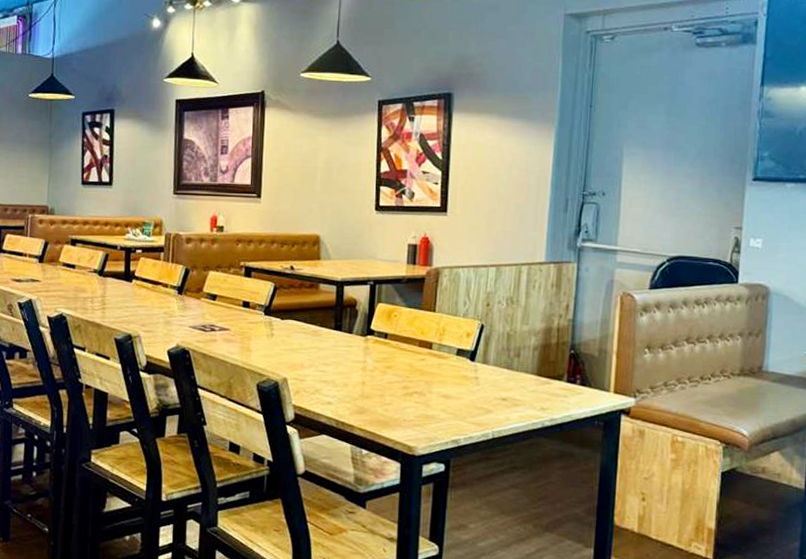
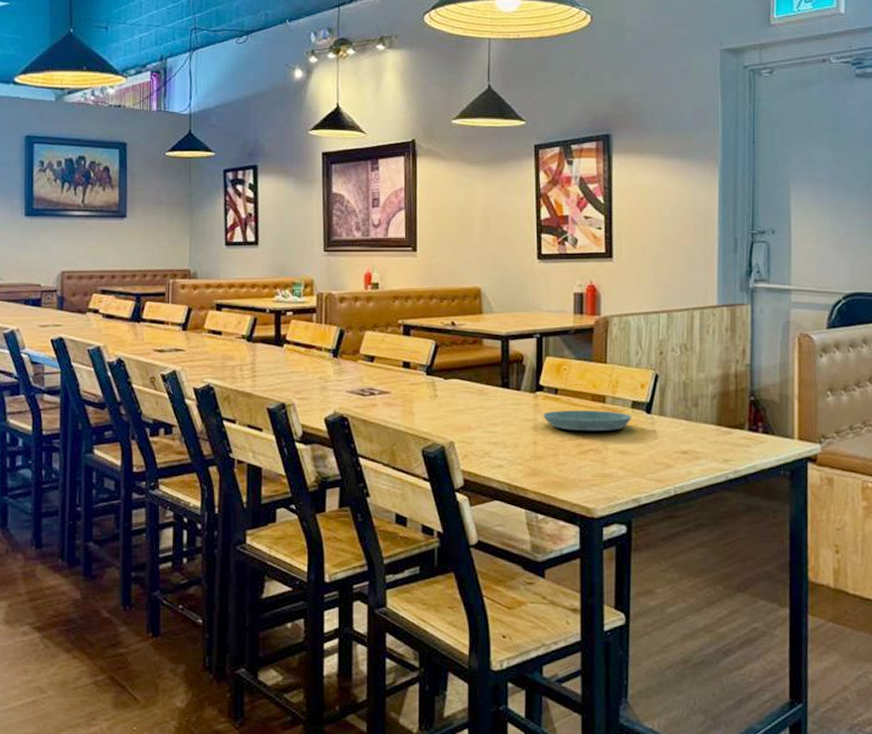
saucer: none [372,354,457,376] -> present [543,410,632,432]

